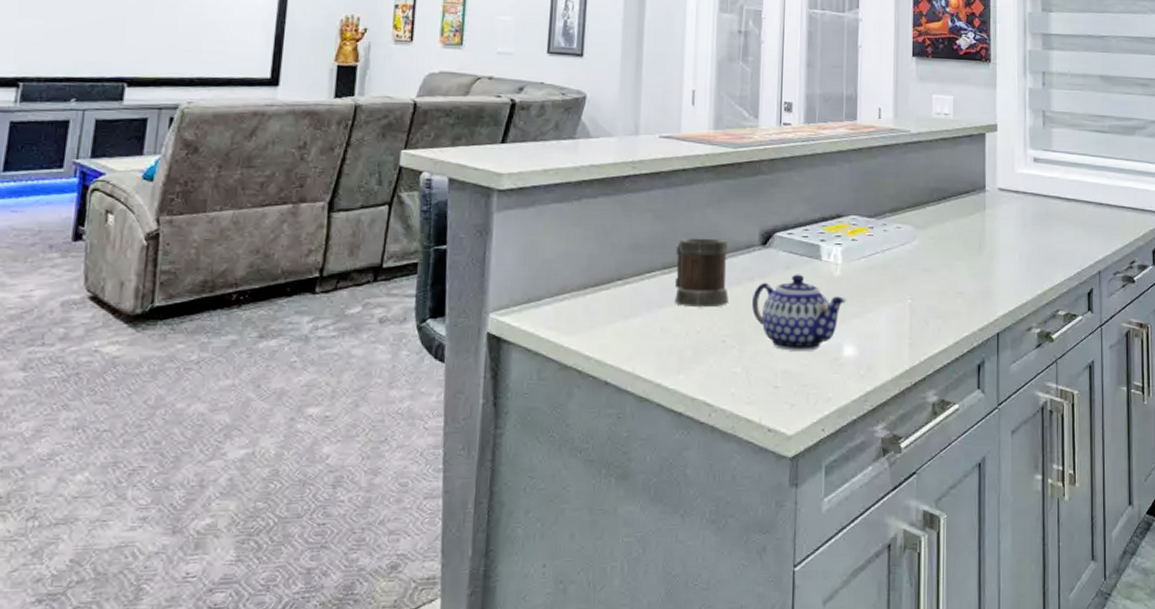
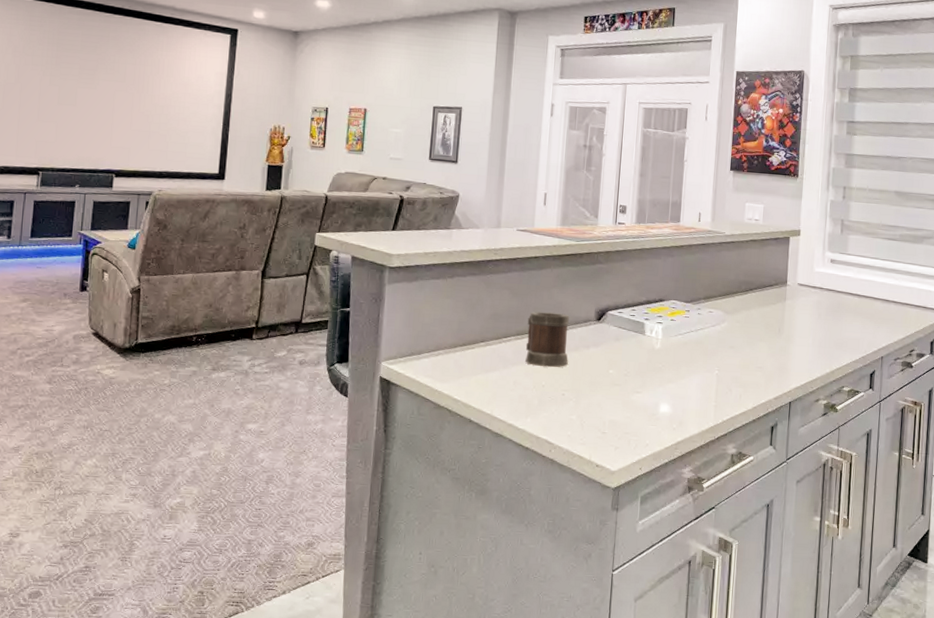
teapot: present [752,274,846,351] -> none [587,345,664,407]

